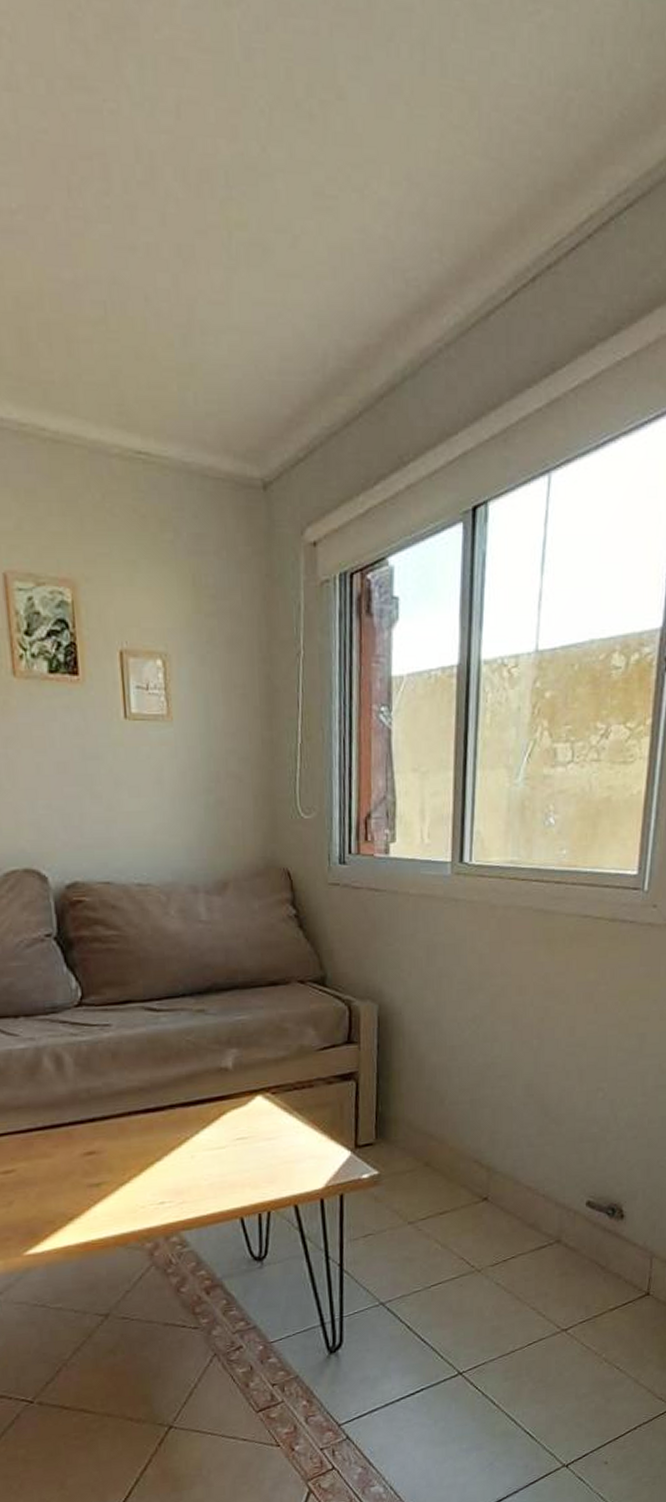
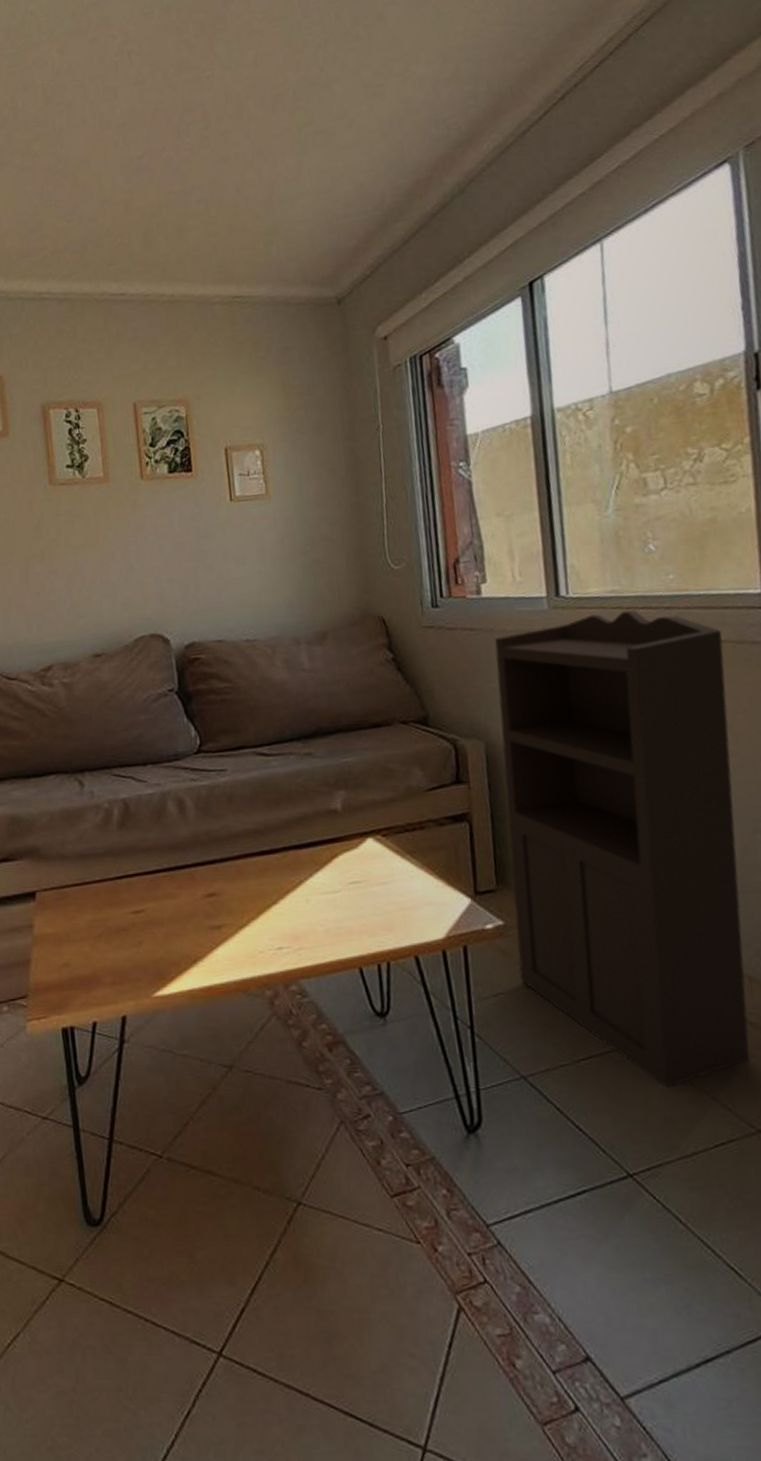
storage cabinet: none [388,882,599,1303] -> present [495,610,750,1088]

